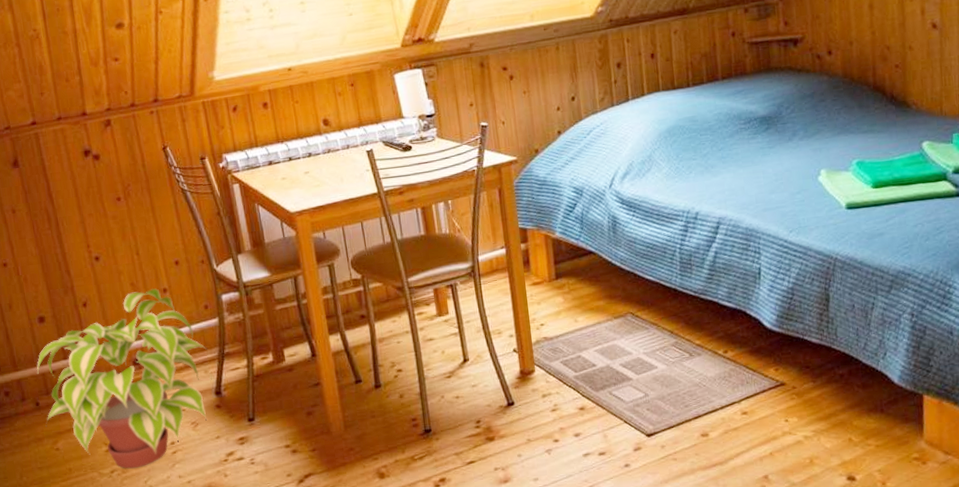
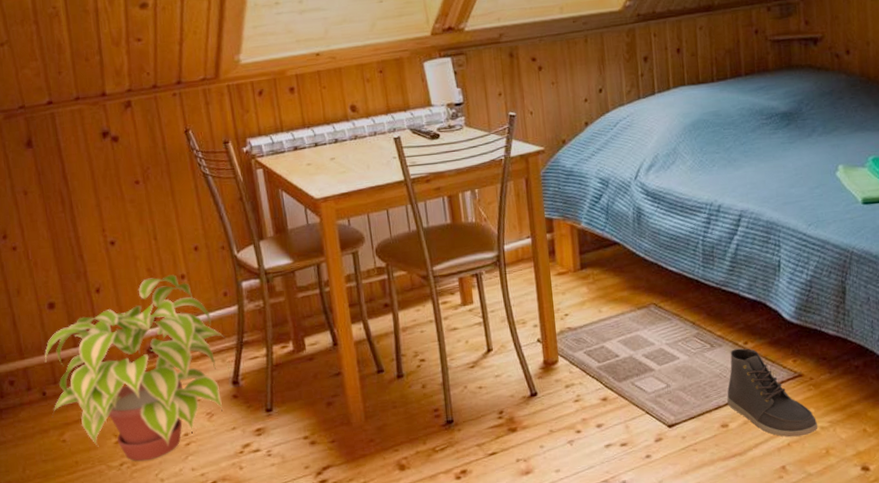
sneaker: none [707,357,802,447] -> present [727,348,818,437]

